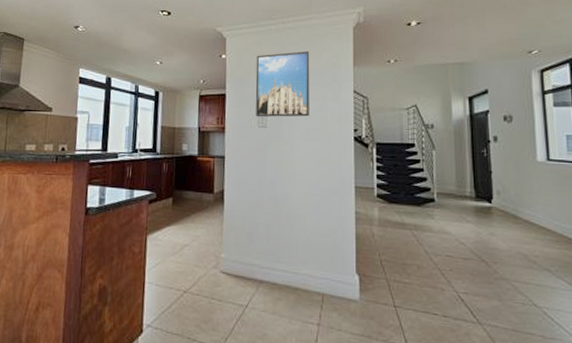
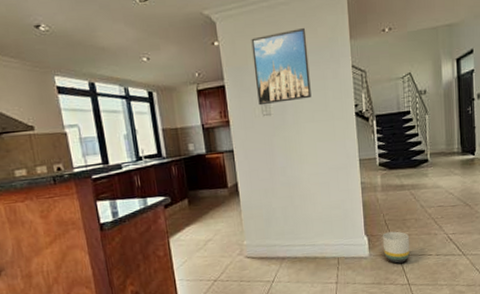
planter: none [376,275,410,317] -> present [382,231,410,264]

